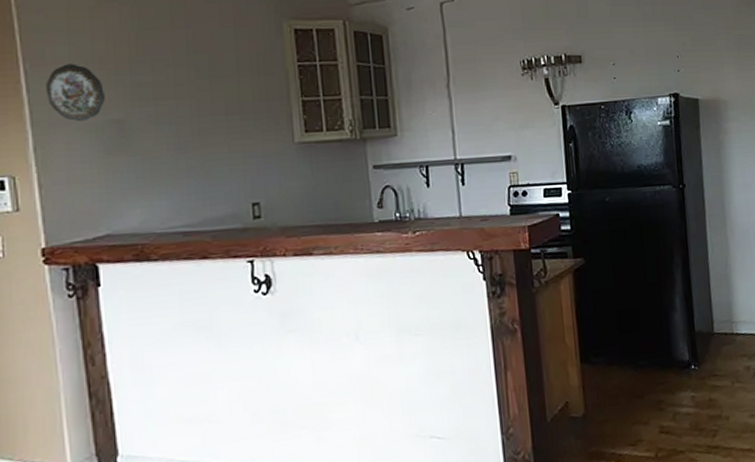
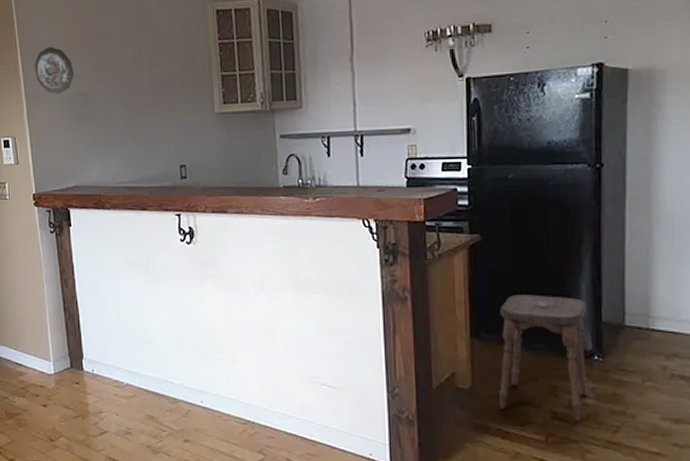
stool: none [606,311,688,432] -> present [499,294,588,421]

